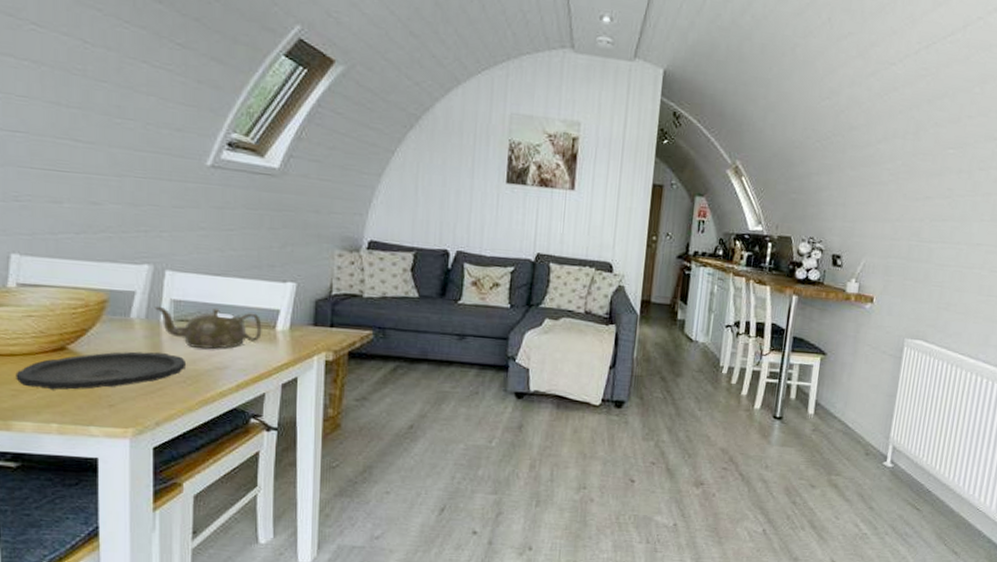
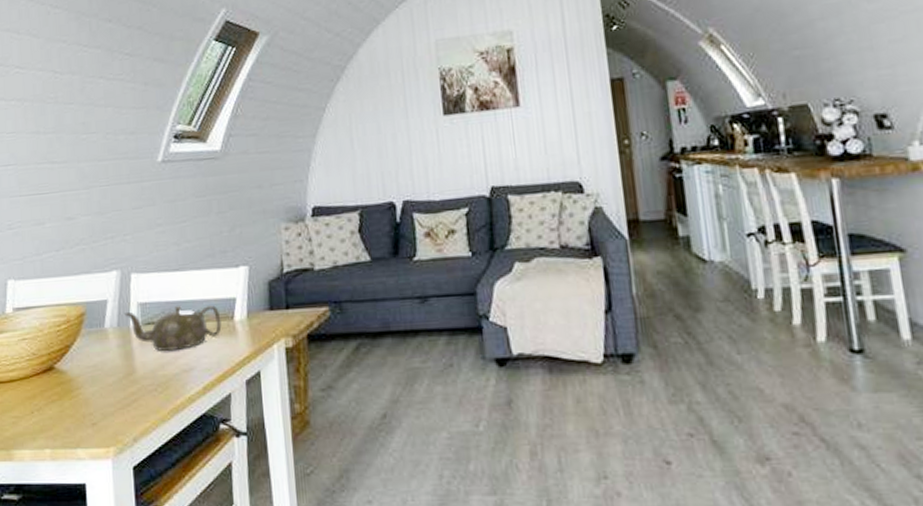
plate: present [15,351,185,390] -> none [15,361,156,413]

